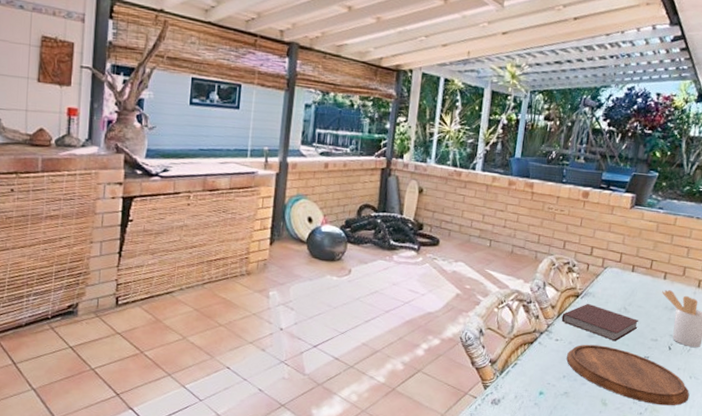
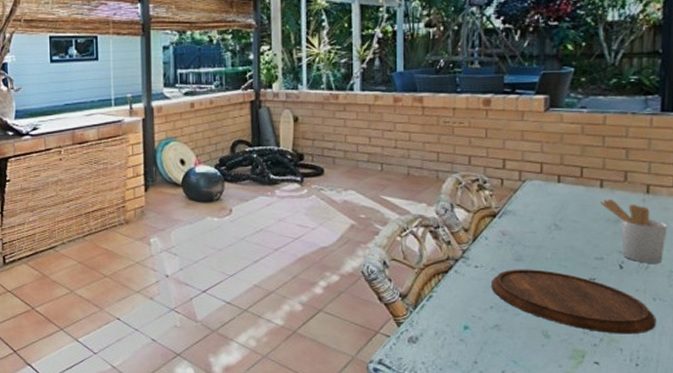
notebook: present [561,303,639,342] -> none [478,222,576,264]

